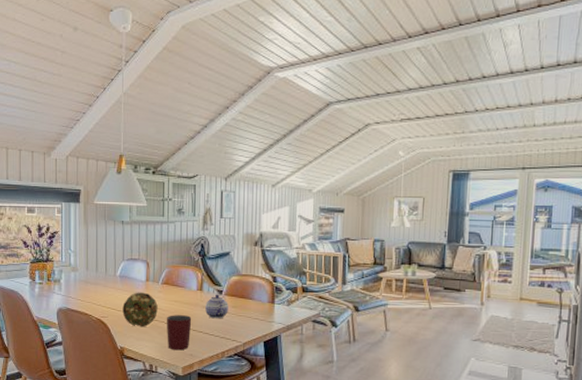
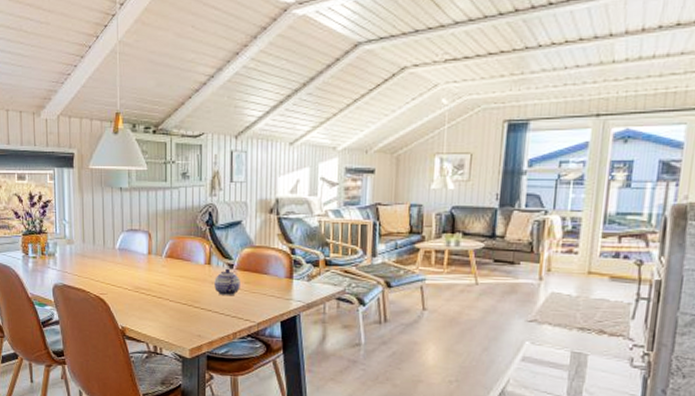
decorative ball: present [122,292,158,328] -> none [123,266,161,306]
mug: present [167,315,192,351] -> none [172,291,200,331]

